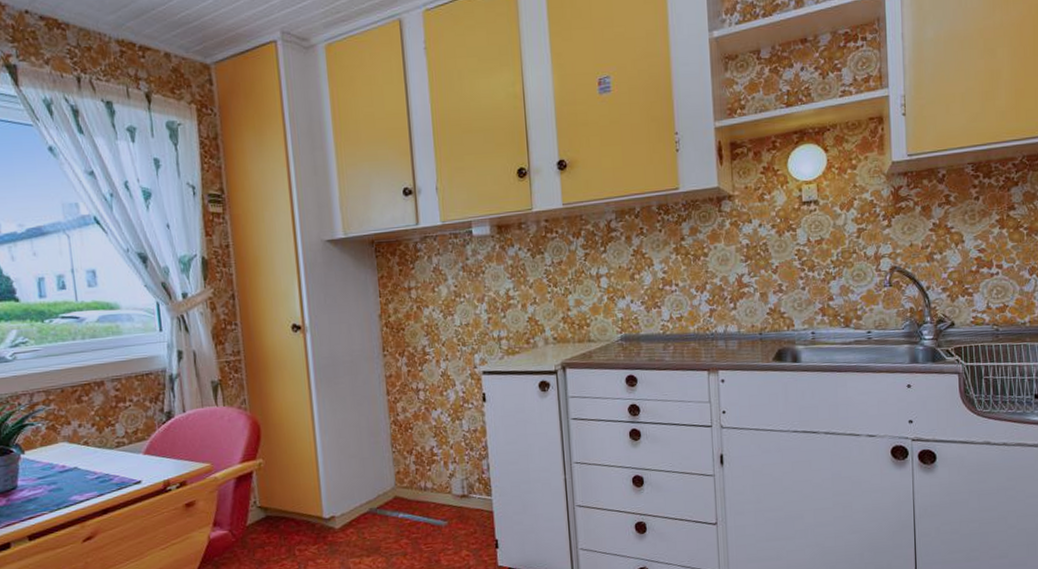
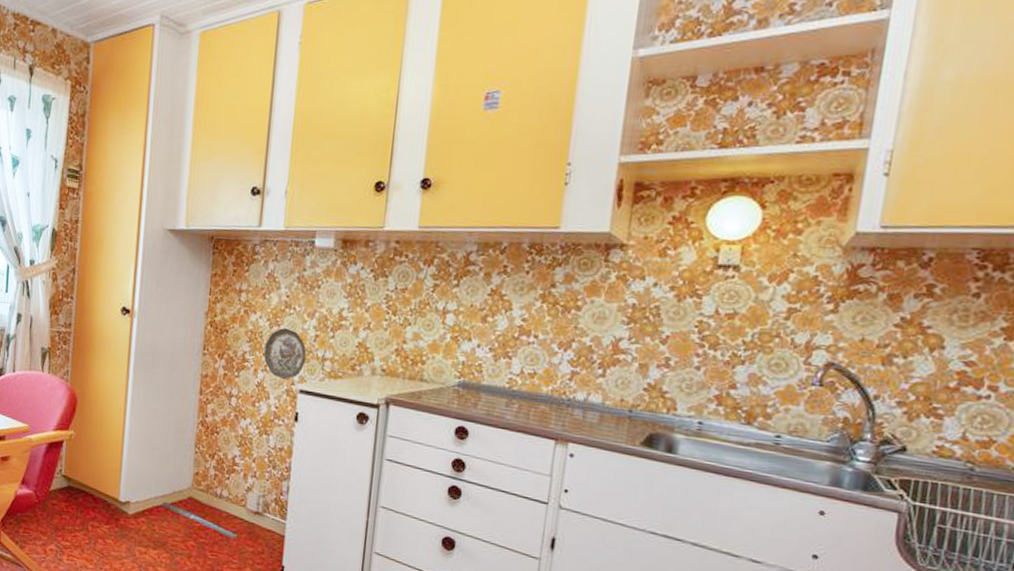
decorative plate: none [442,316,484,365] -> present [264,328,307,380]

